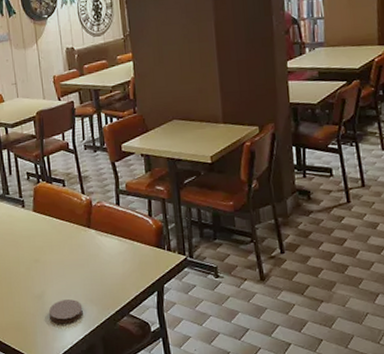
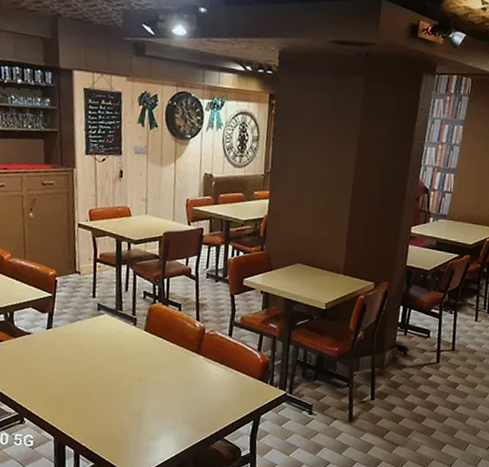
coaster: present [49,299,83,324] -> none [145,418,179,441]

